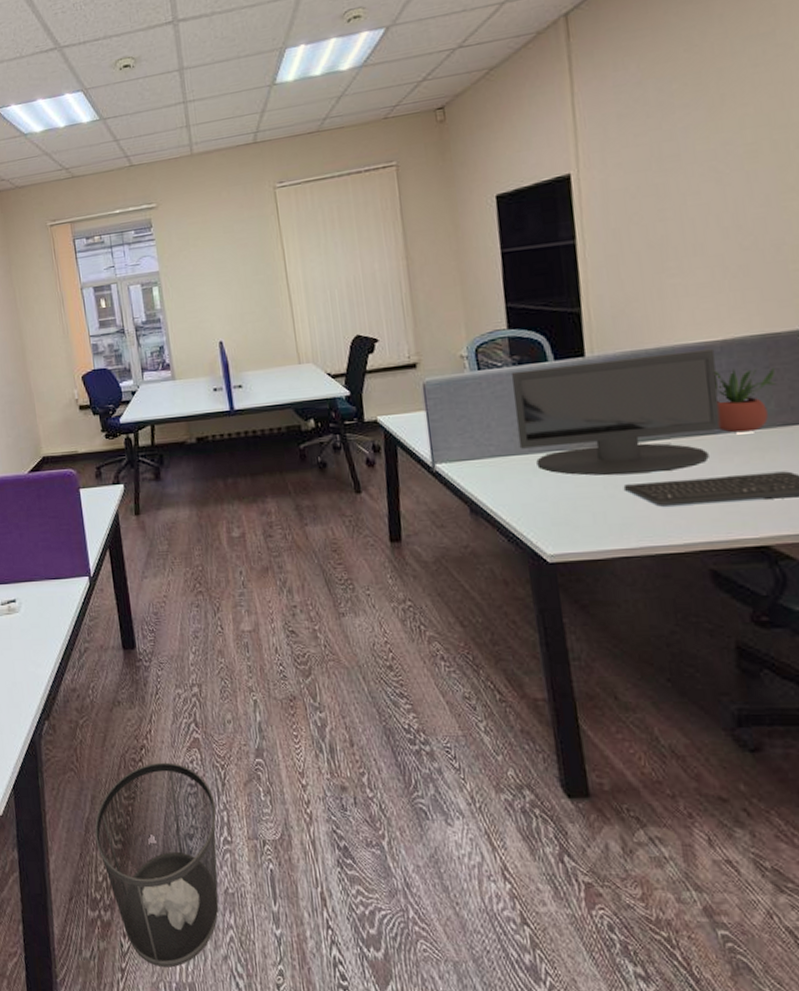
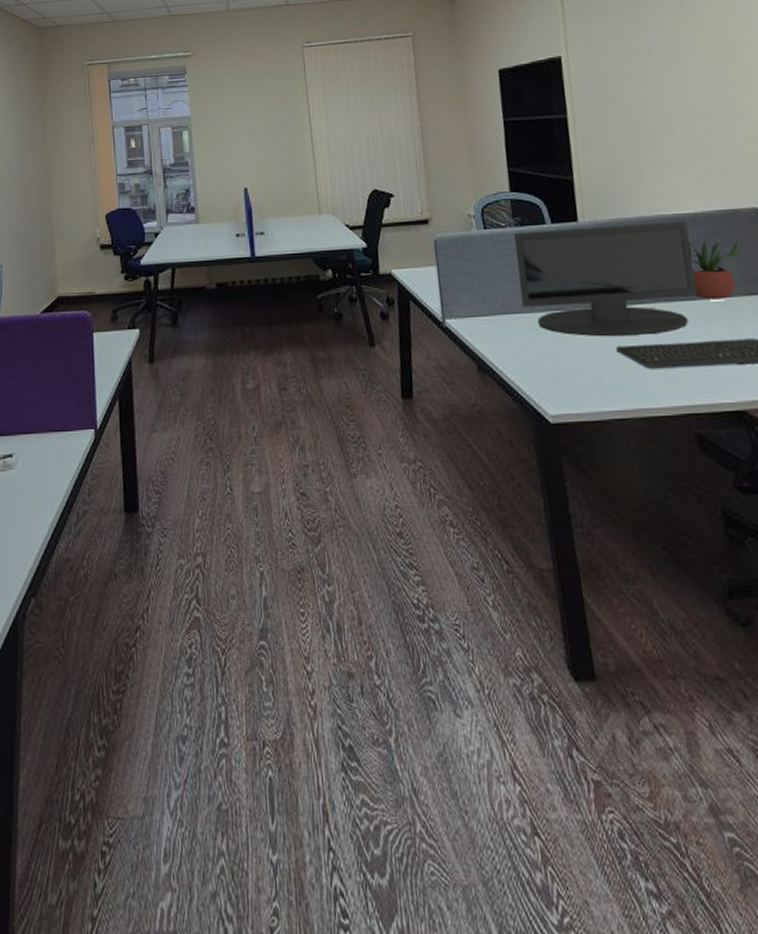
waste bin: present [94,762,219,968] -> none [75,647,214,912]

